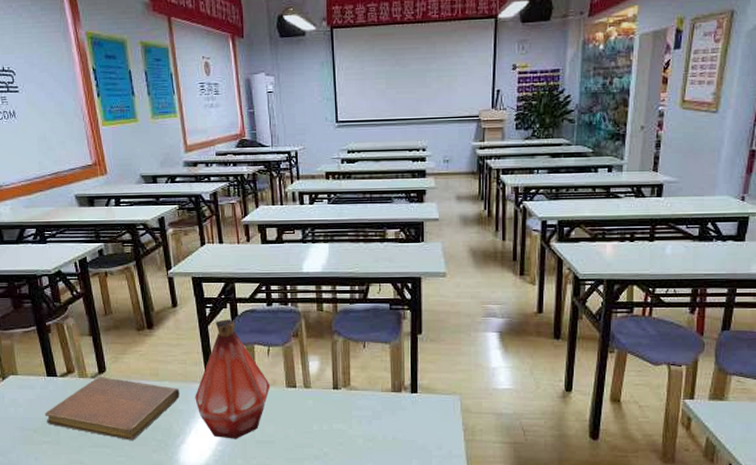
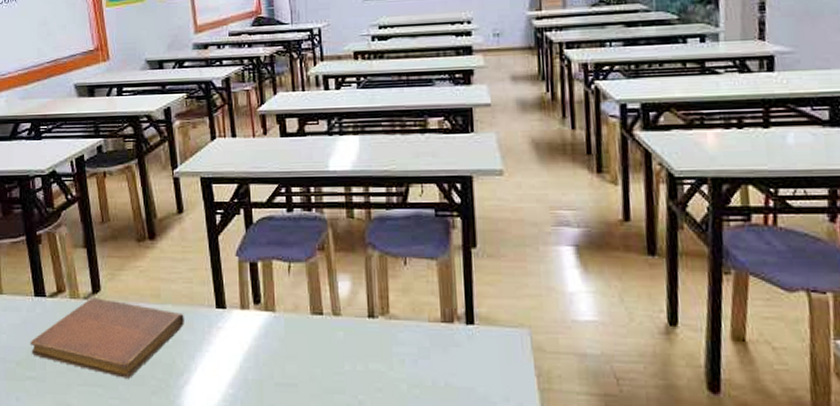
bottle: present [195,319,271,439] -> none [202,228,292,380]

